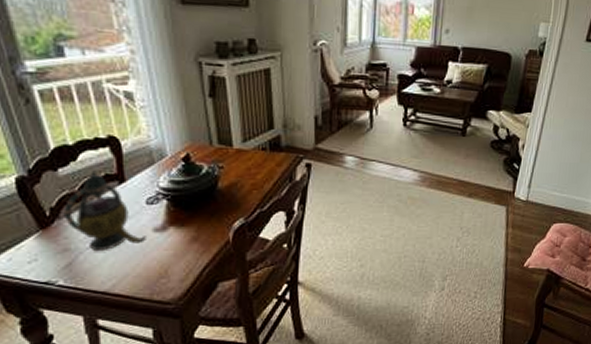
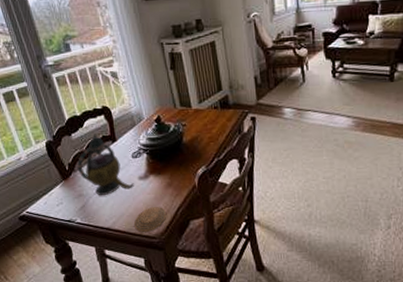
coaster: none [143,266,187,297] -> present [134,207,166,232]

